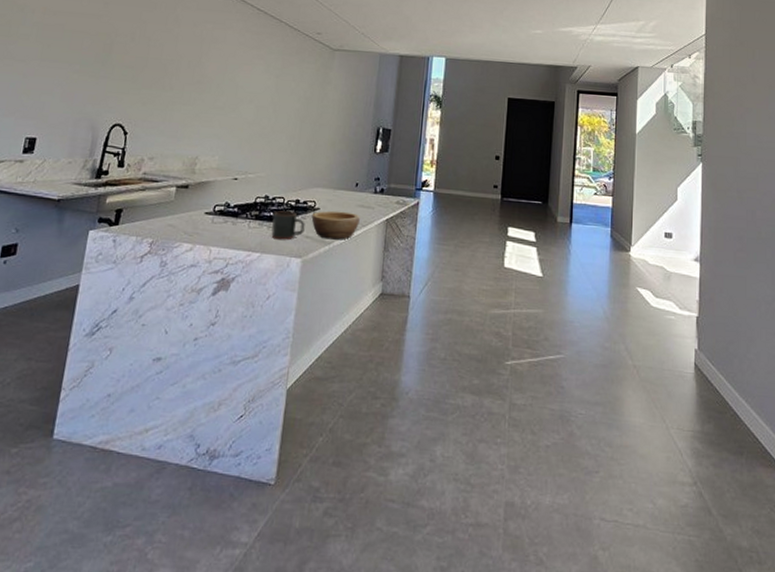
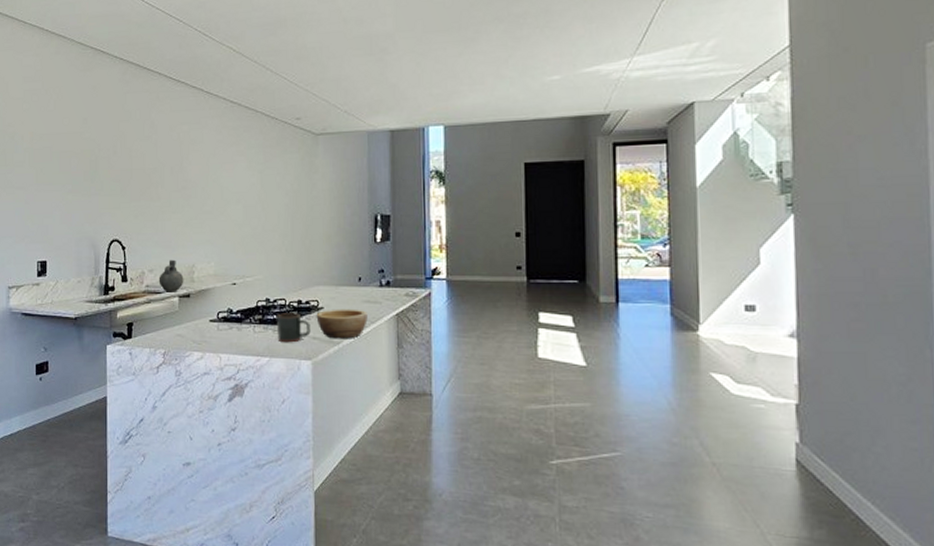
ceramic jug: none [157,149,185,182] -> present [158,259,184,292]

